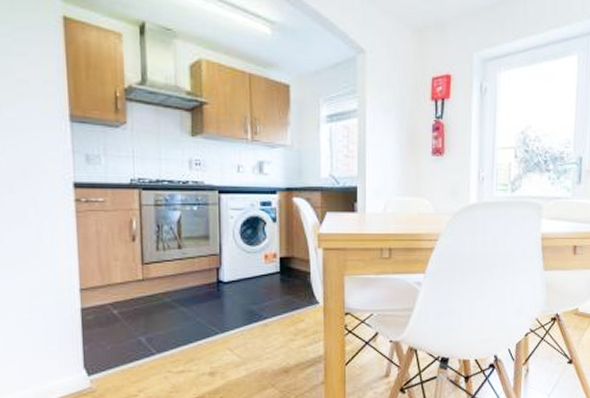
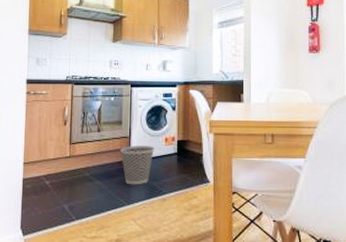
wastebasket: none [209,264,252,311] -> present [120,146,154,185]

